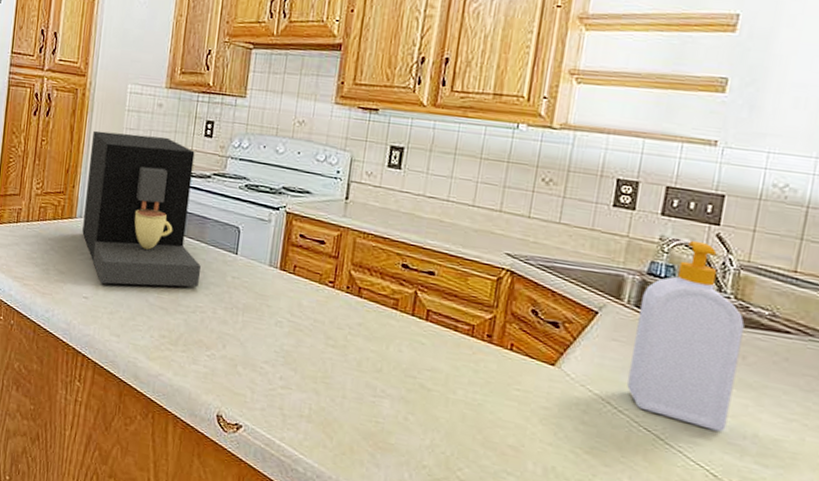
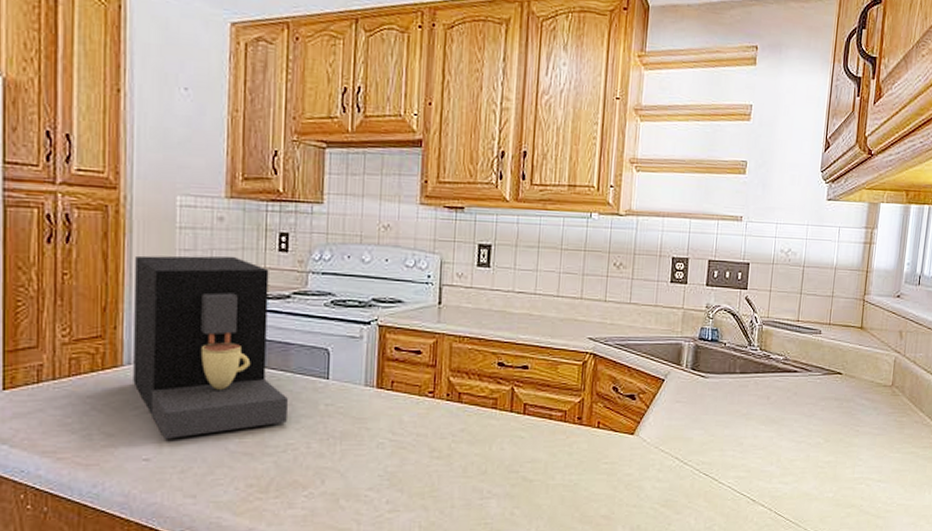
soap bottle: present [627,240,745,432] -> none [689,304,768,463]

